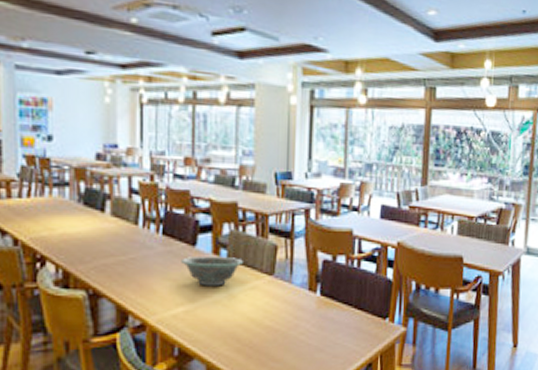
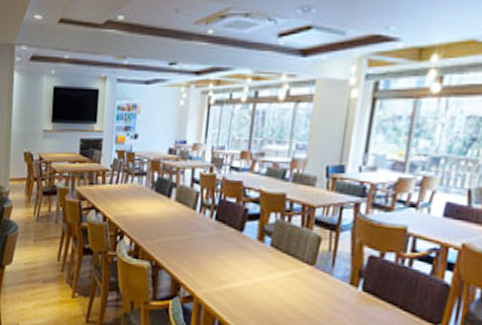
decorative bowl: present [181,255,243,286] -> none [229,241,286,271]

